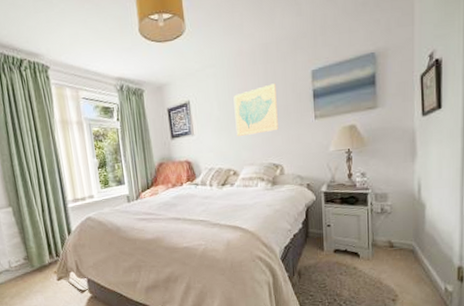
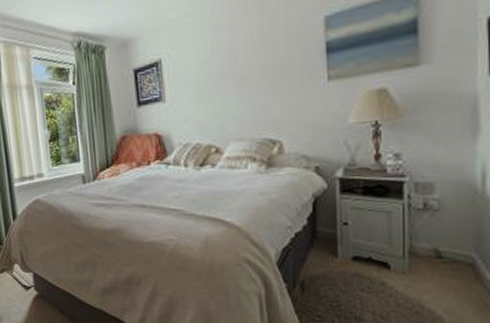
wall art: present [233,83,278,137] -> none [217,35,277,105]

